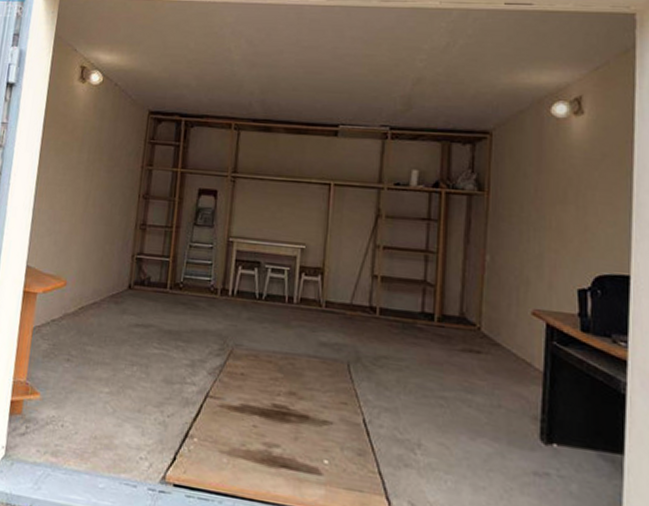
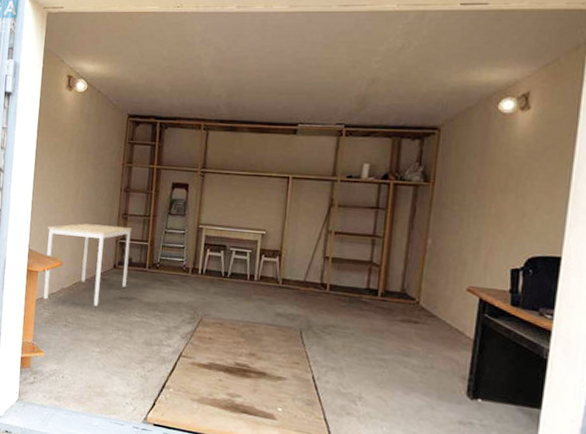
desk: none [42,235,152,336] -> present [43,223,133,307]

